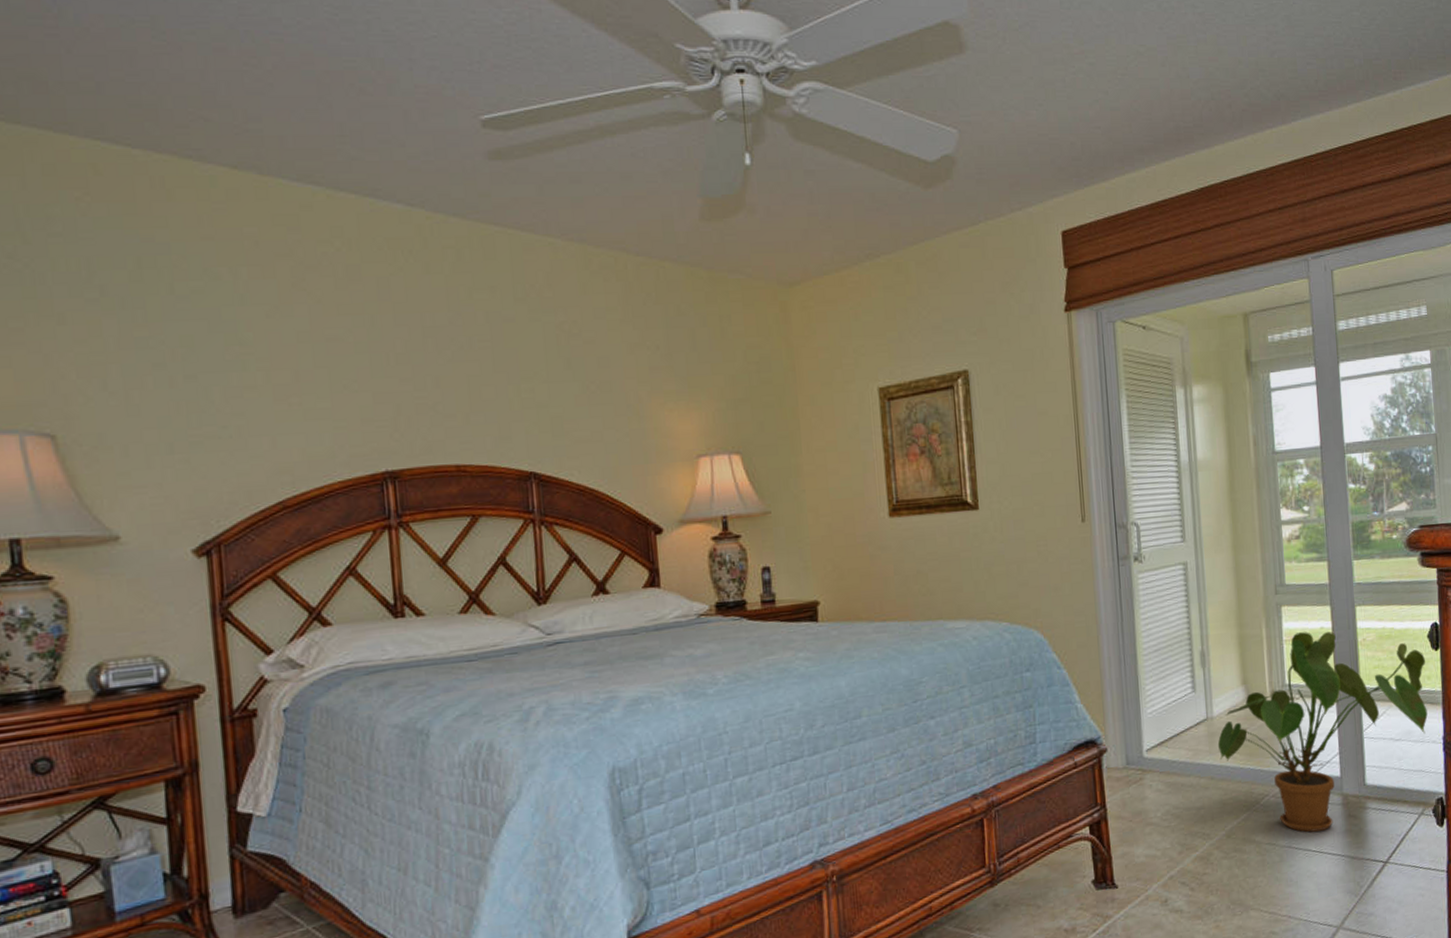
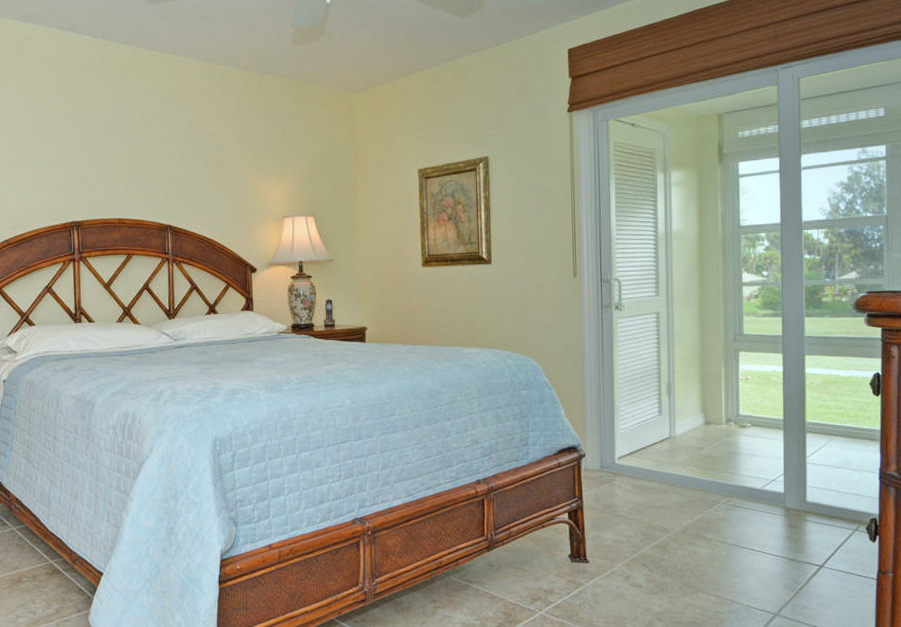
house plant: present [1217,632,1428,833] -> none [678,373,867,536]

